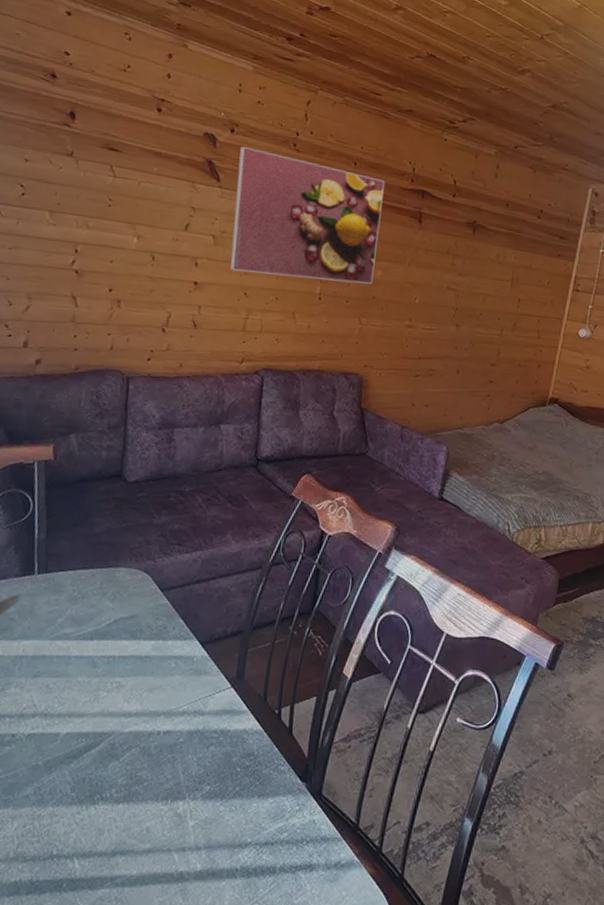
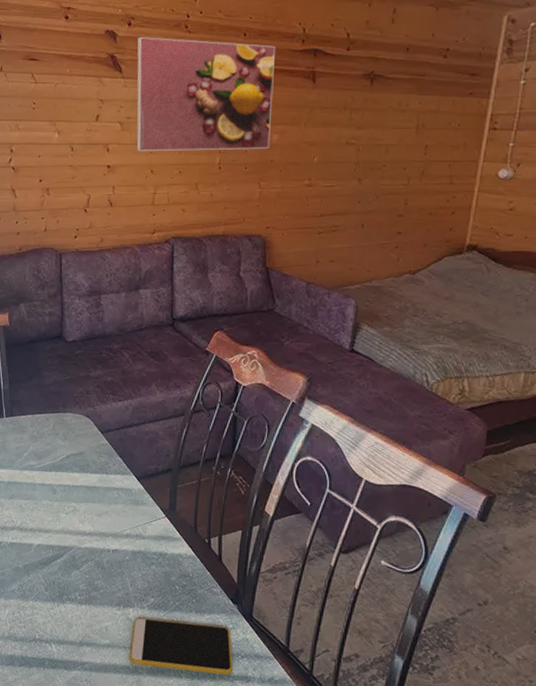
smartphone: none [173,810,297,871] -> present [129,618,233,676]

